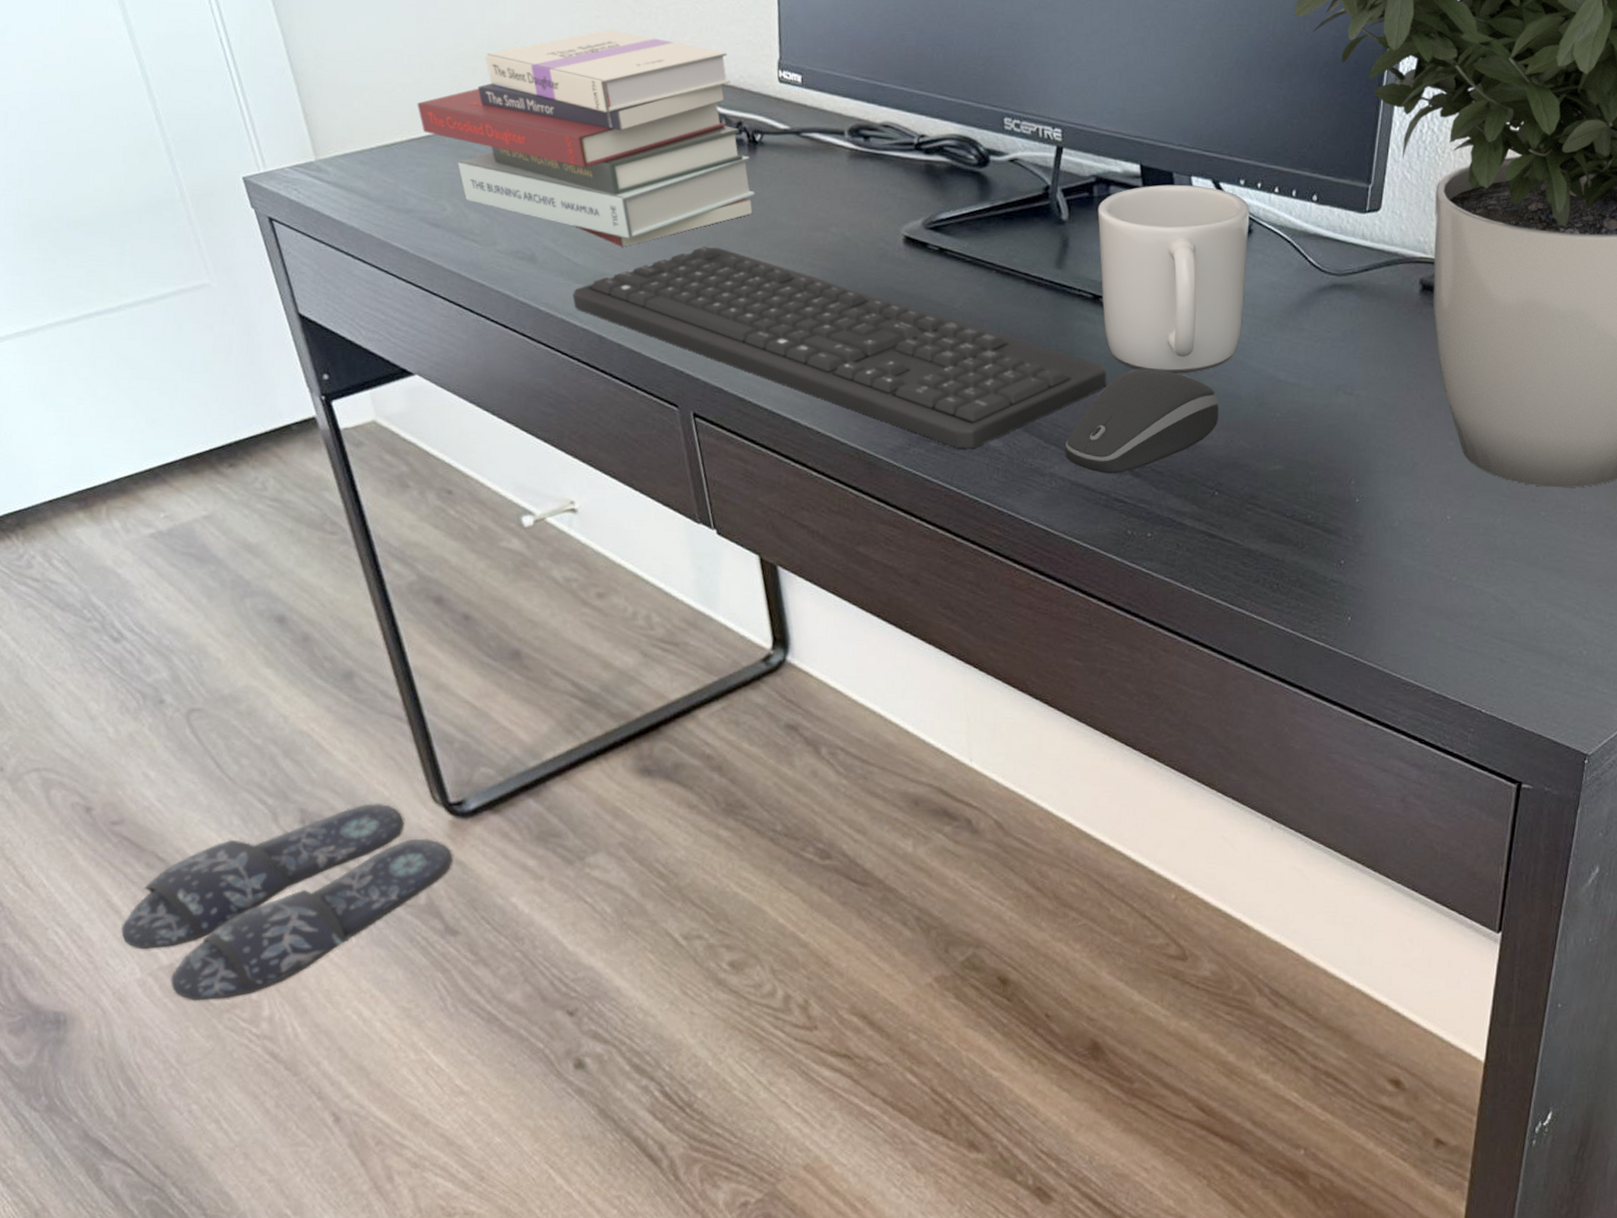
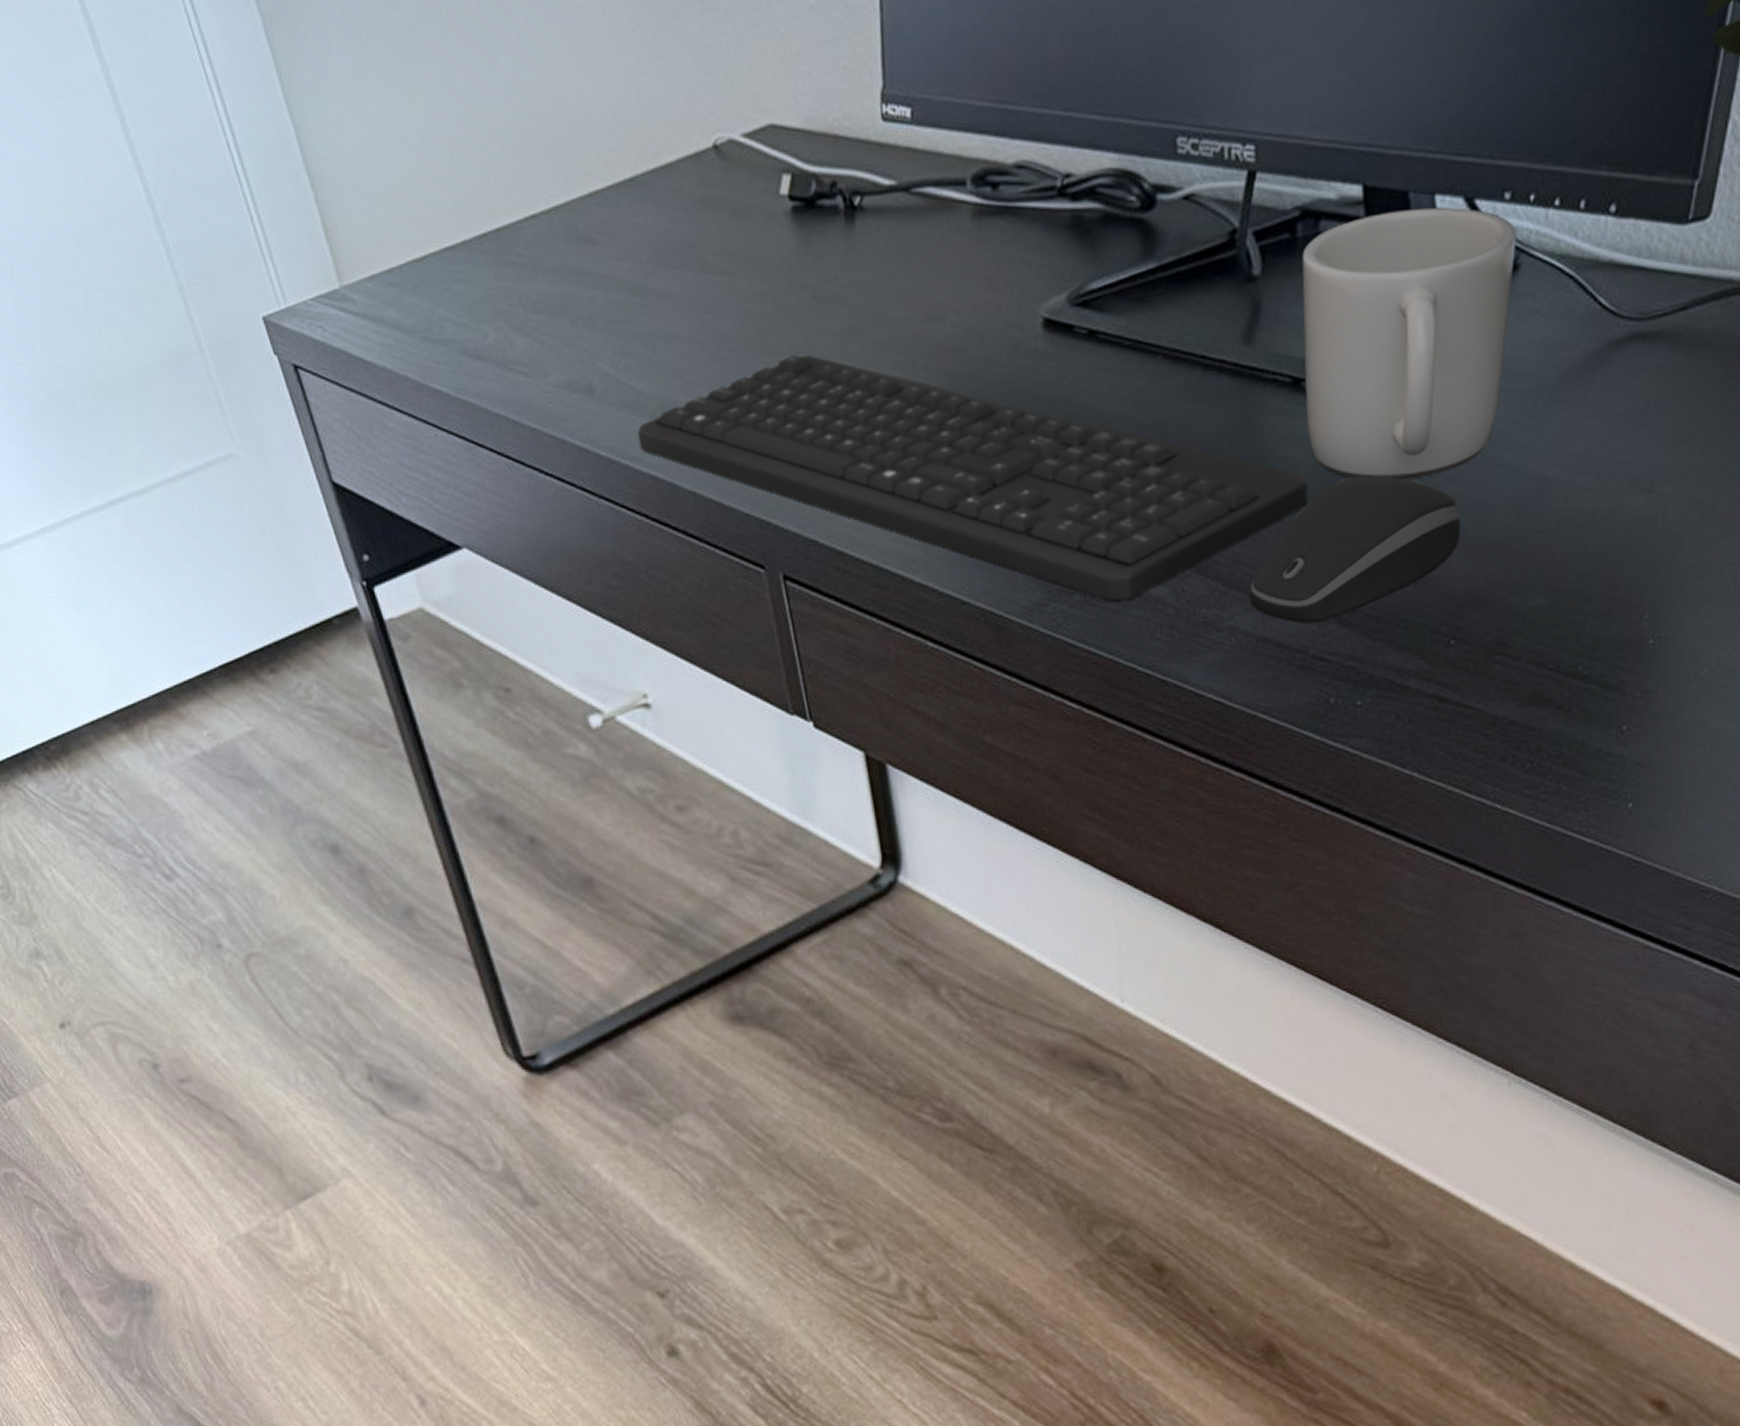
slippers: present [120,803,453,1001] -> none [196,1057,529,1273]
books: present [417,29,755,247] -> none [449,73,854,365]

